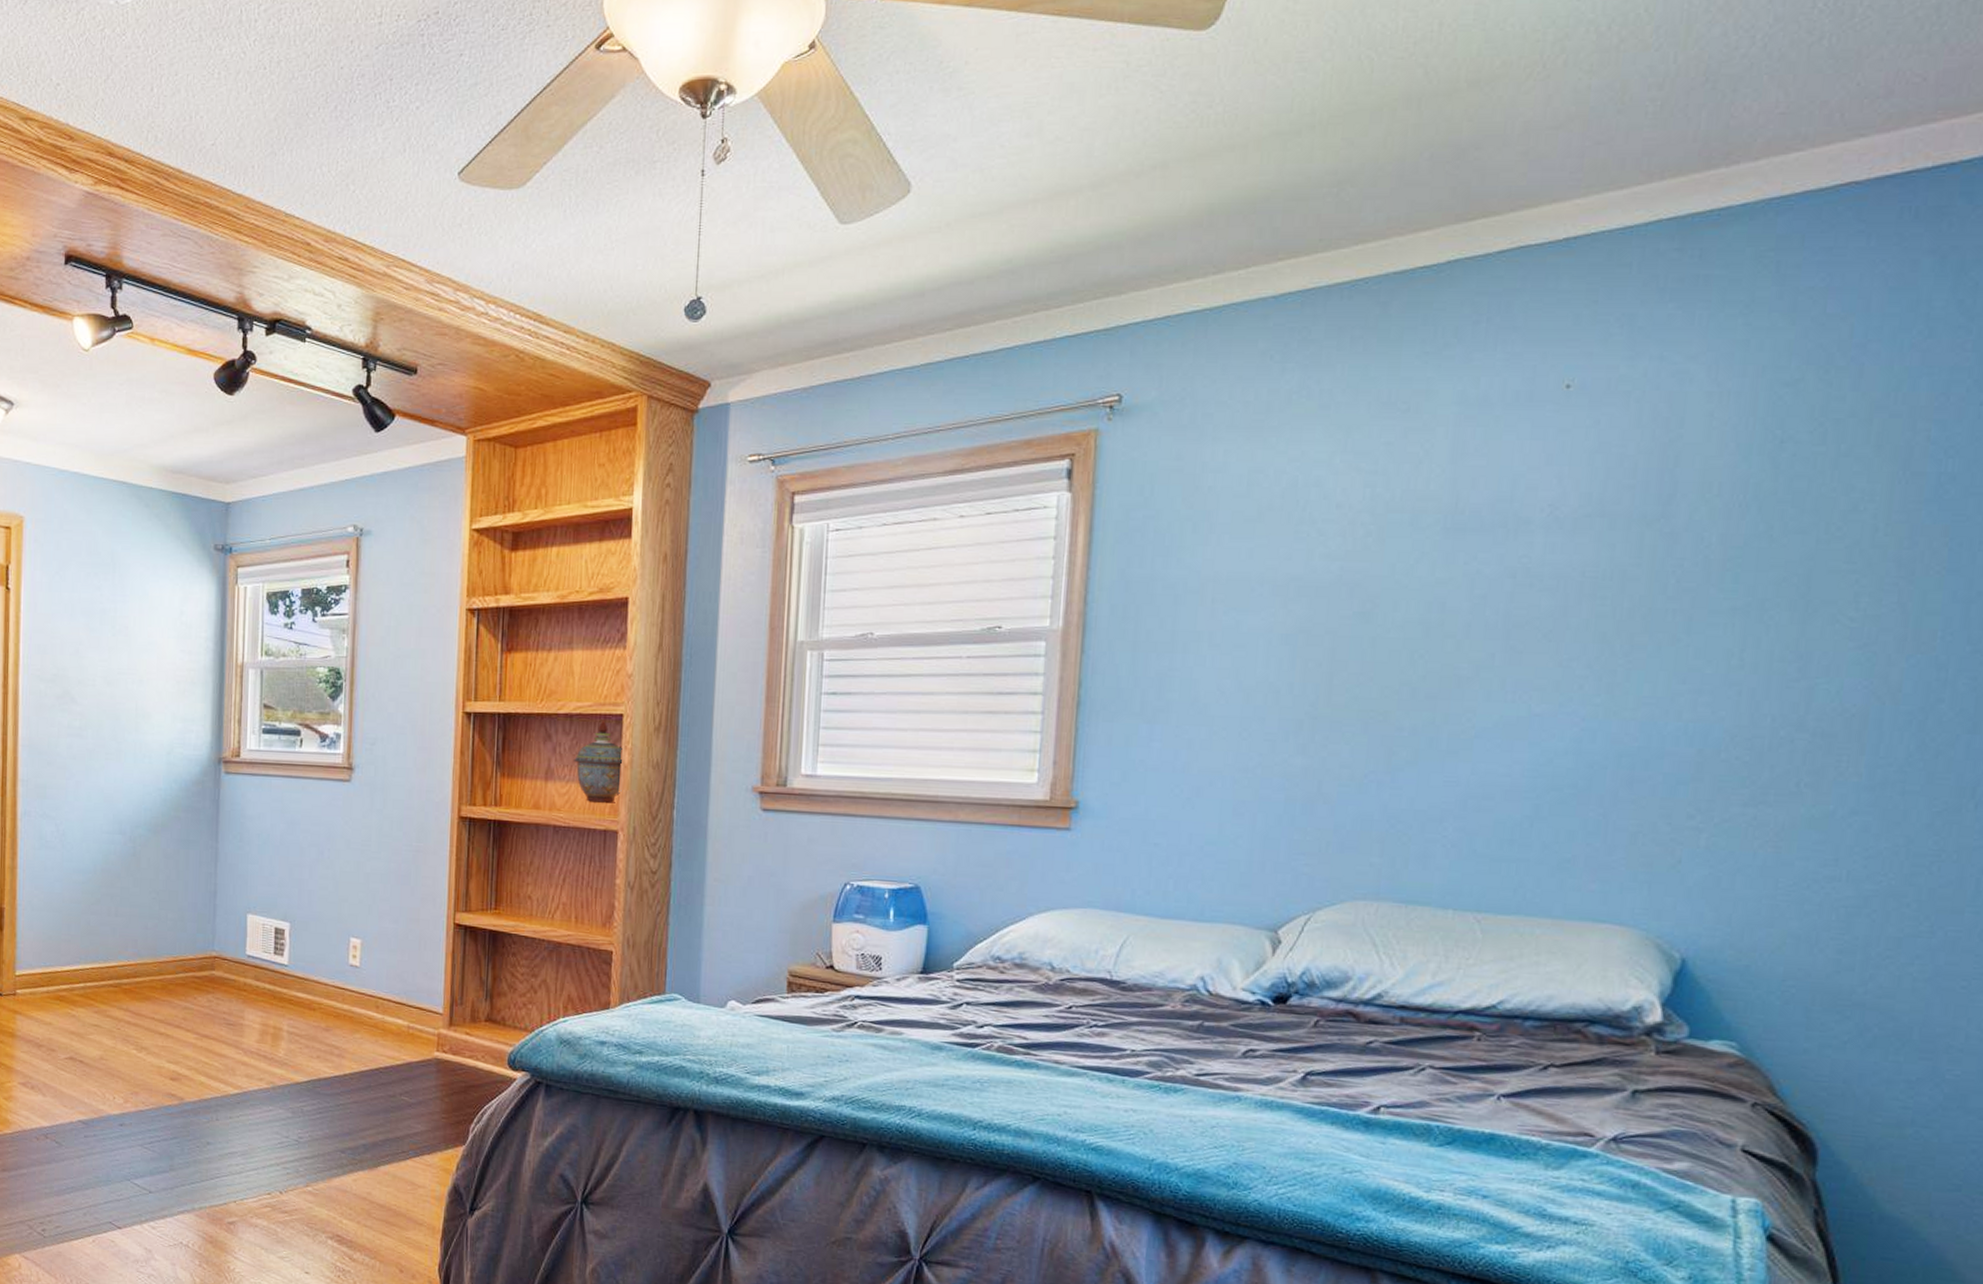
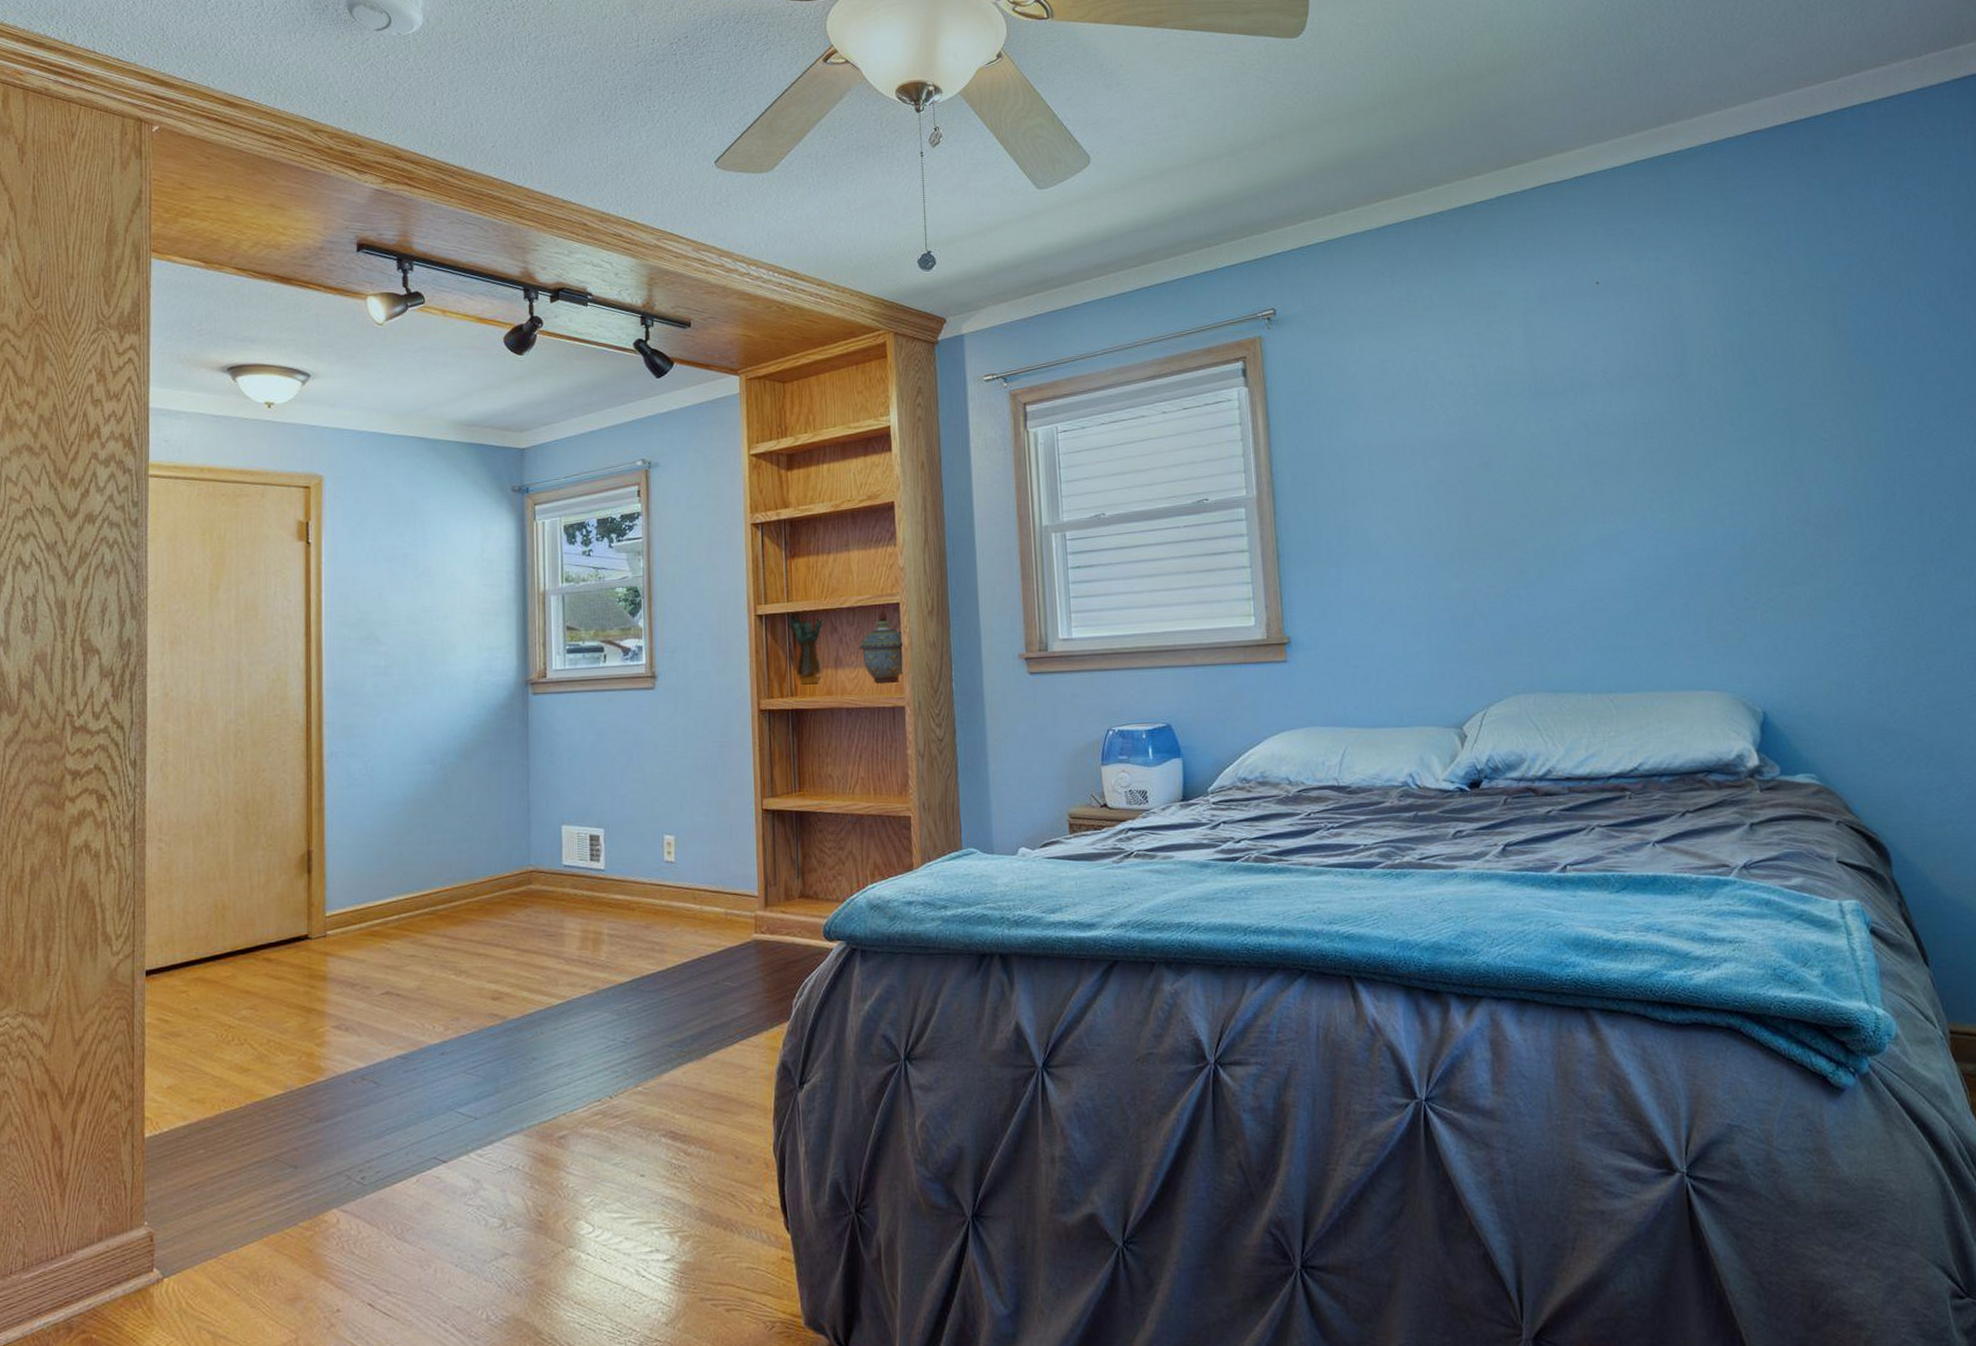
vase: none [497,713,538,796] -> present [787,613,824,685]

